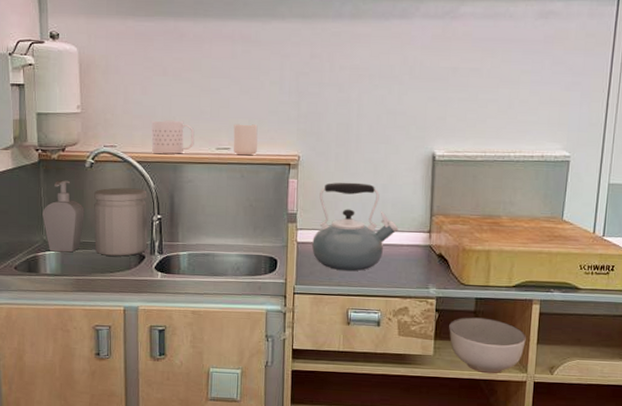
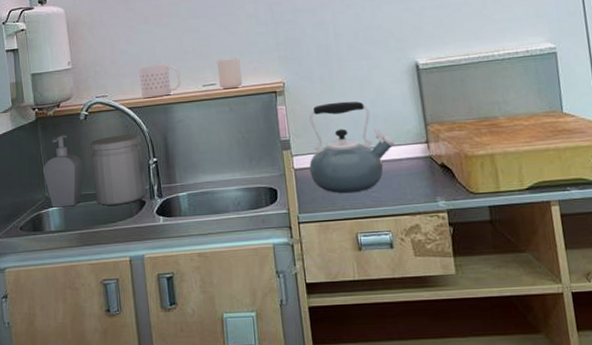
bowl: present [449,317,526,374] -> none [466,226,553,289]

